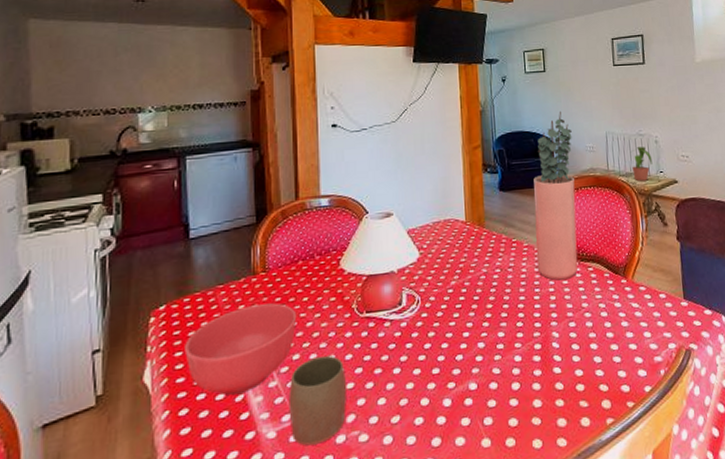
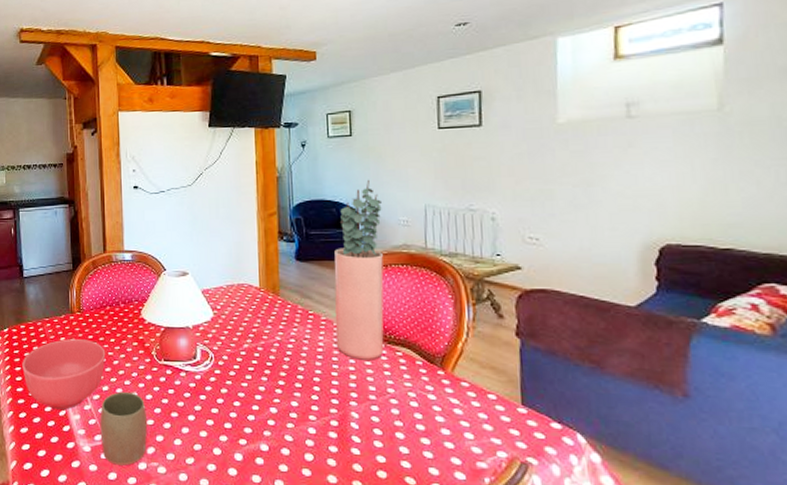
potted plant: present [630,147,653,181] -> none [456,224,487,264]

